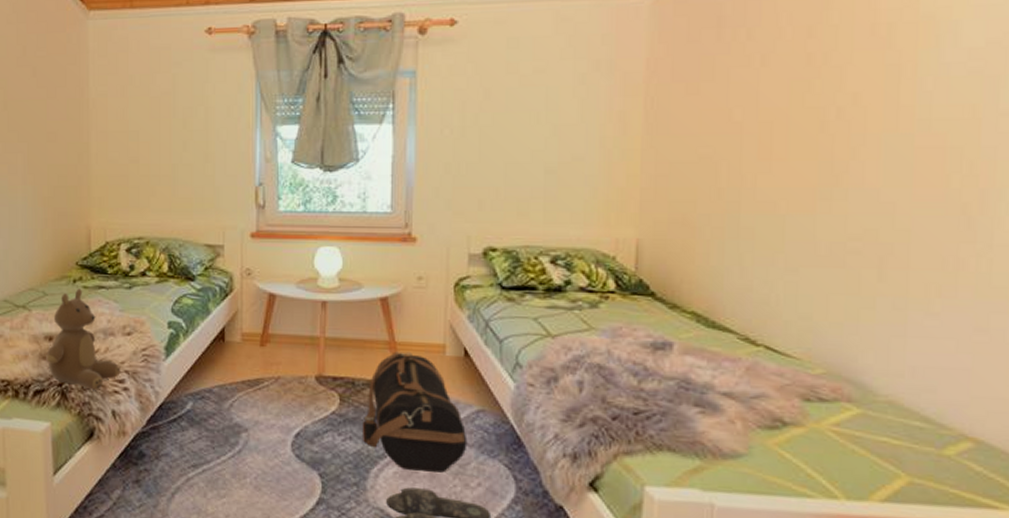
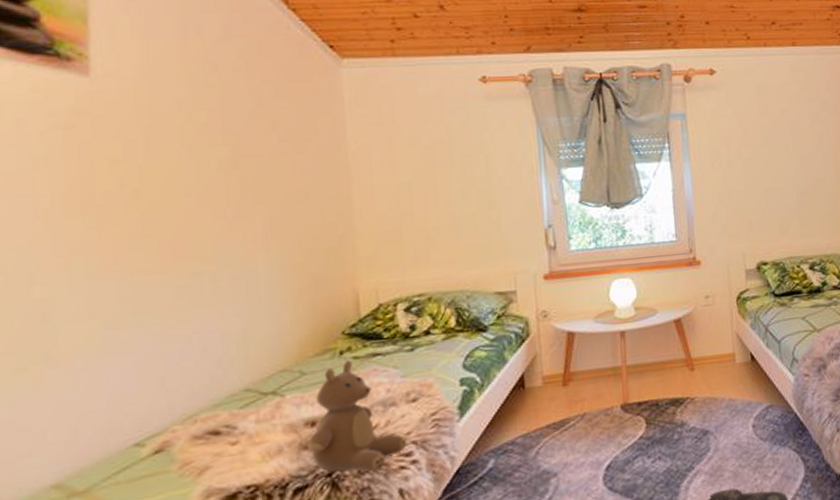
duffel bag: present [363,351,468,473] -> none [670,366,762,476]

